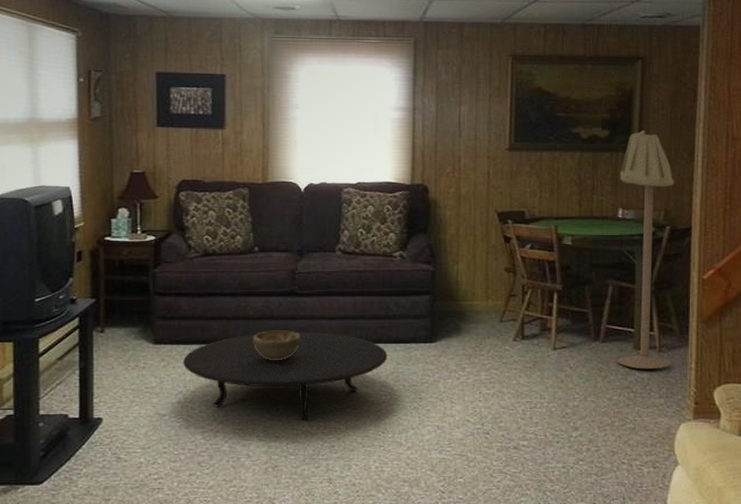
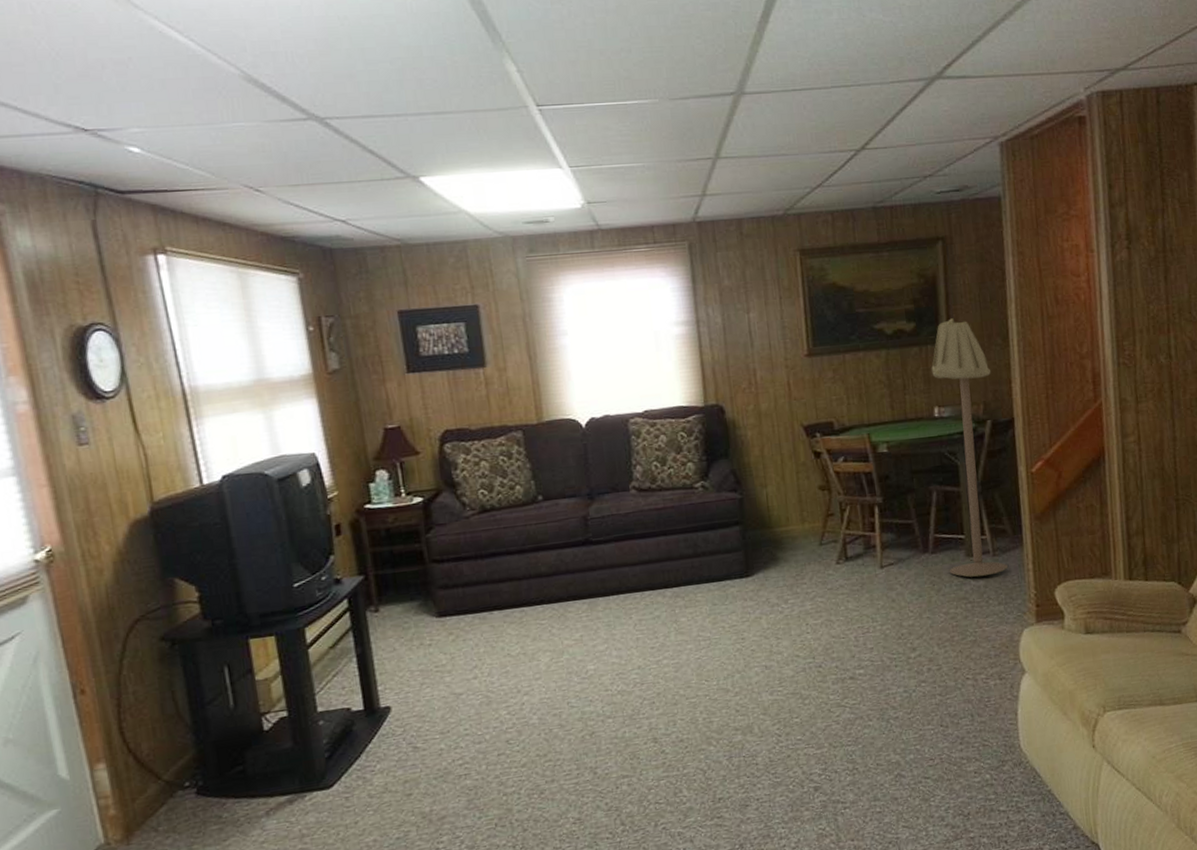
table: present [183,331,388,420] -> none [474,580,702,680]
decorative bowl: present [253,330,301,361] -> none [549,583,603,619]

